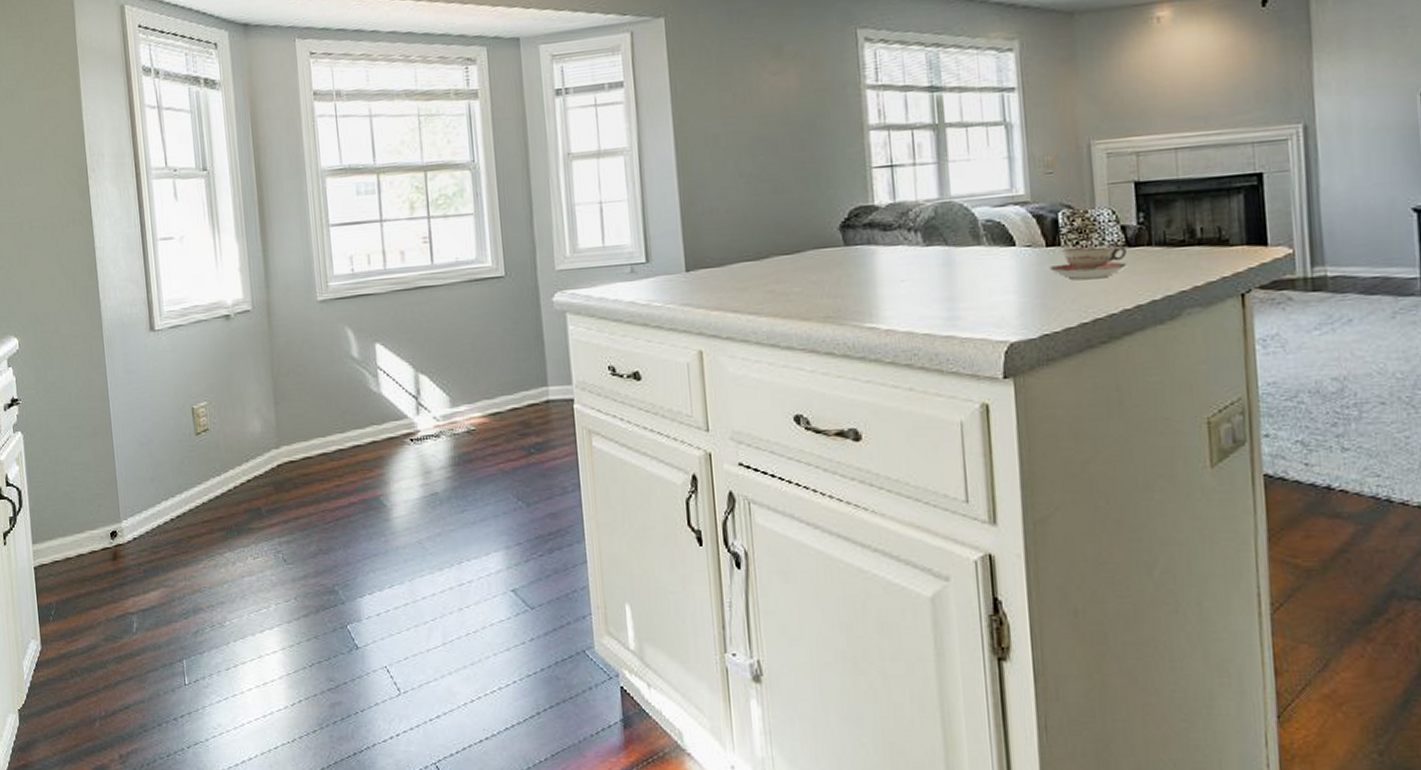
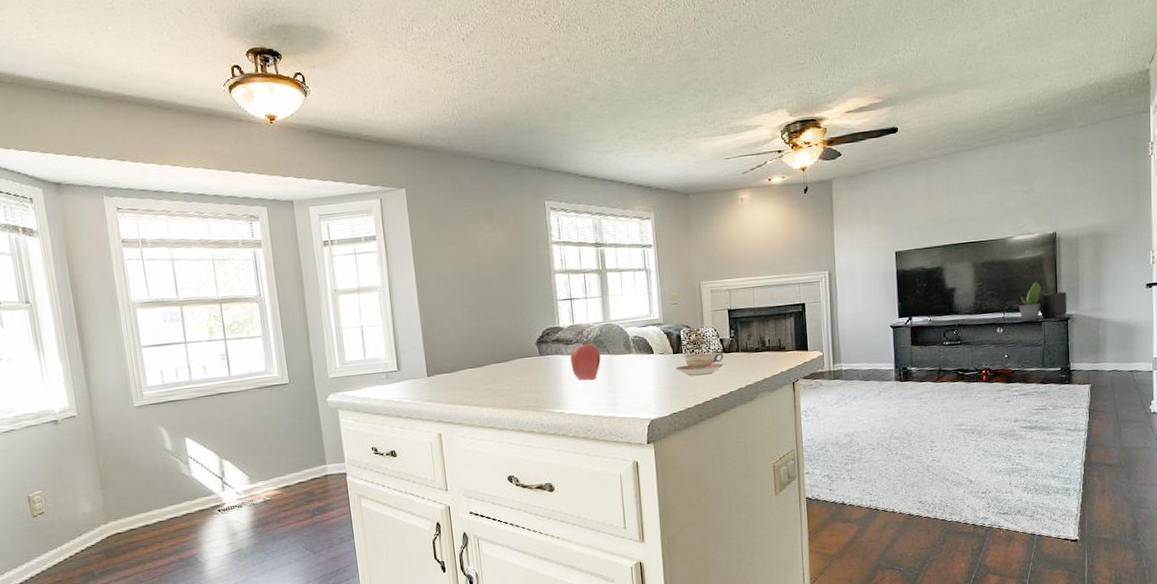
fruit: none [889,221,935,282] -> present [570,338,601,380]

